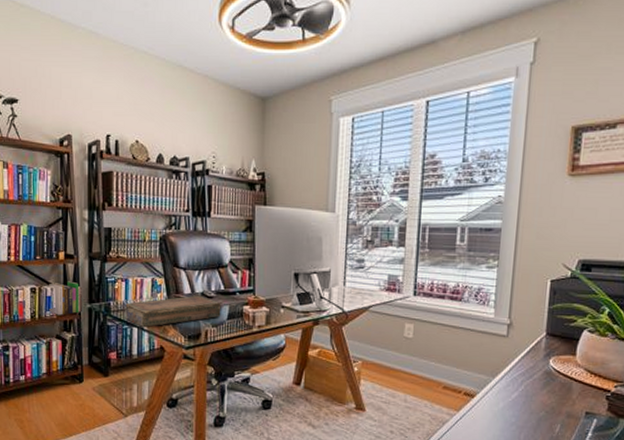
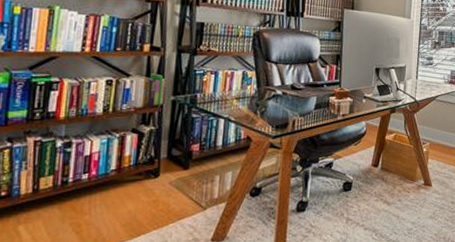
decorative box: present [124,295,221,328] -> none [211,87,310,119]

